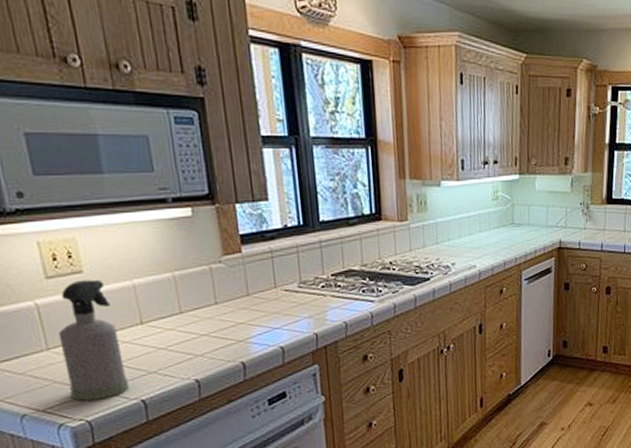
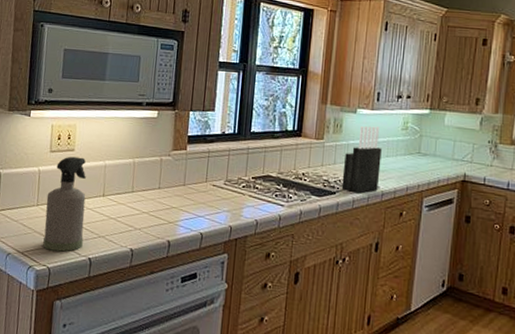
knife block: none [434,199,475,276] -> present [341,125,382,194]

